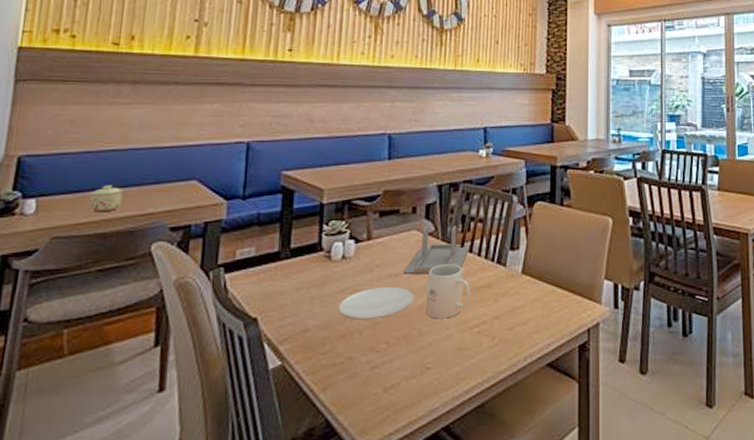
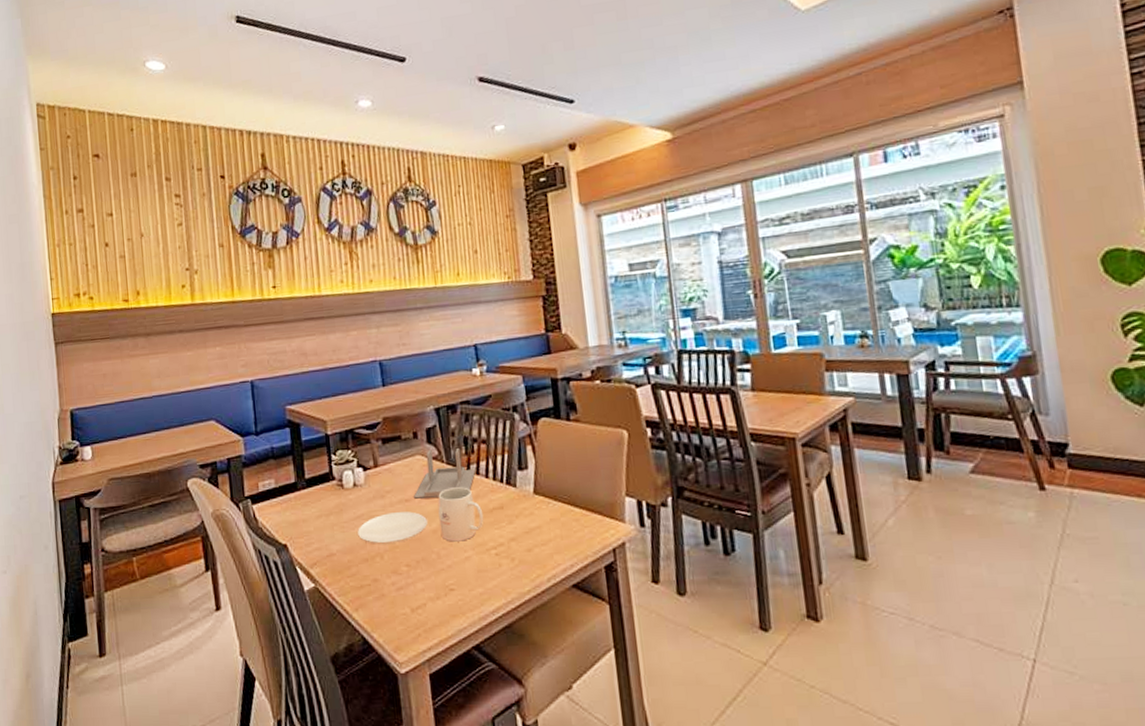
sugar bowl: present [88,185,124,213] -> none [131,430,157,455]

